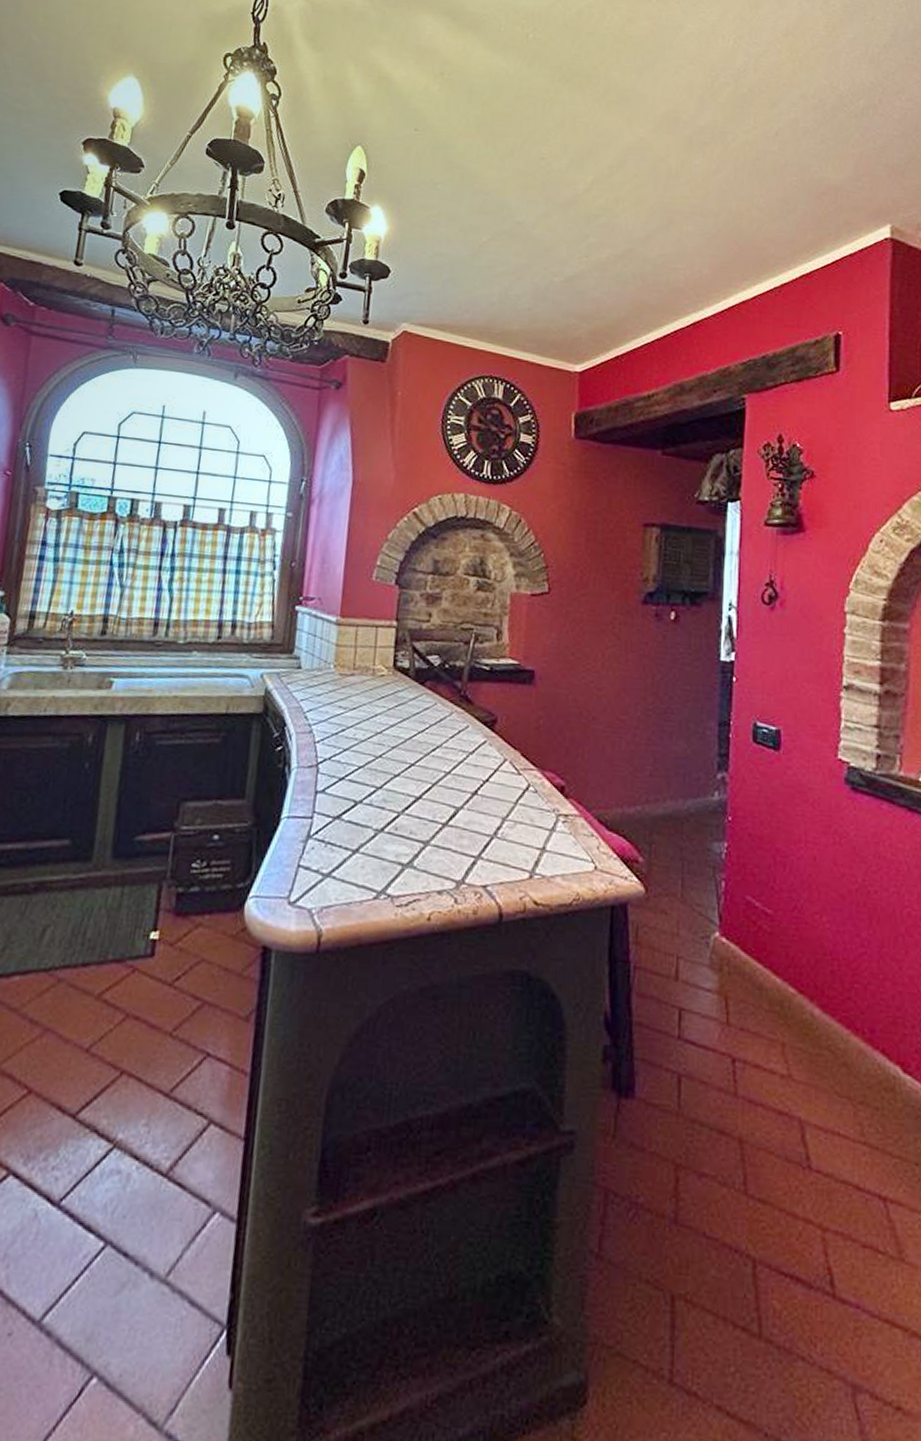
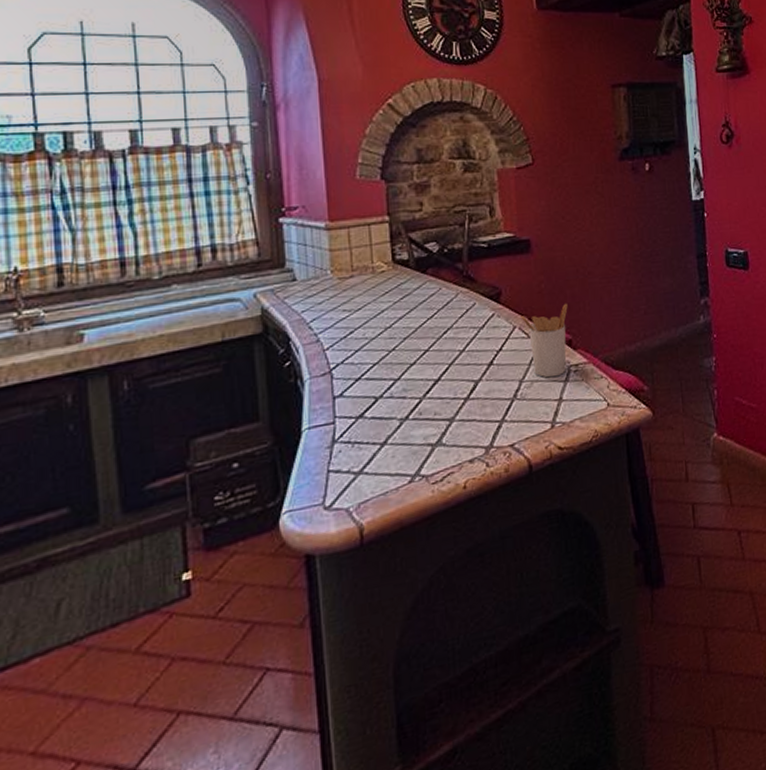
utensil holder: none [513,745,565,824] -> present [520,303,568,378]

